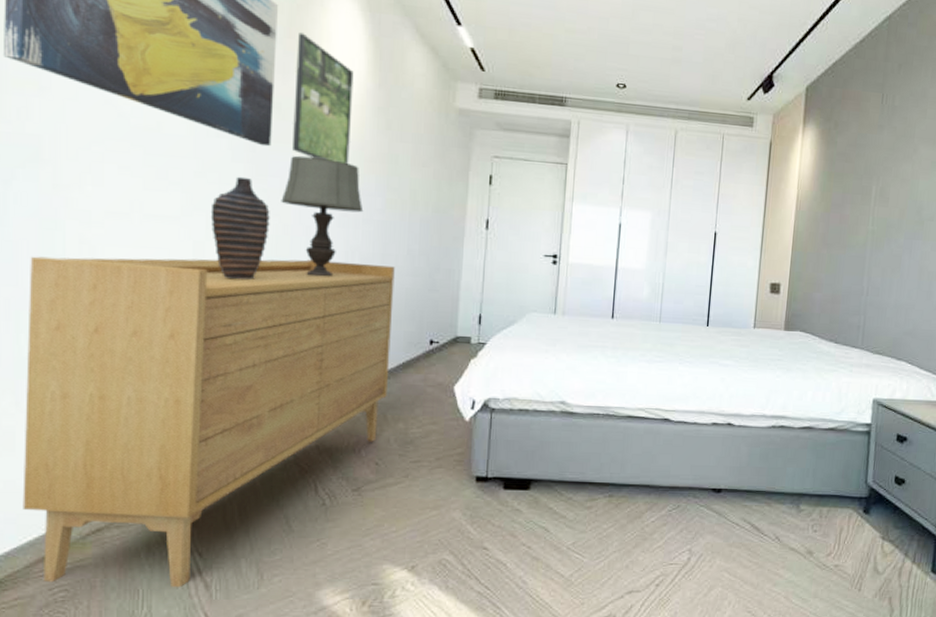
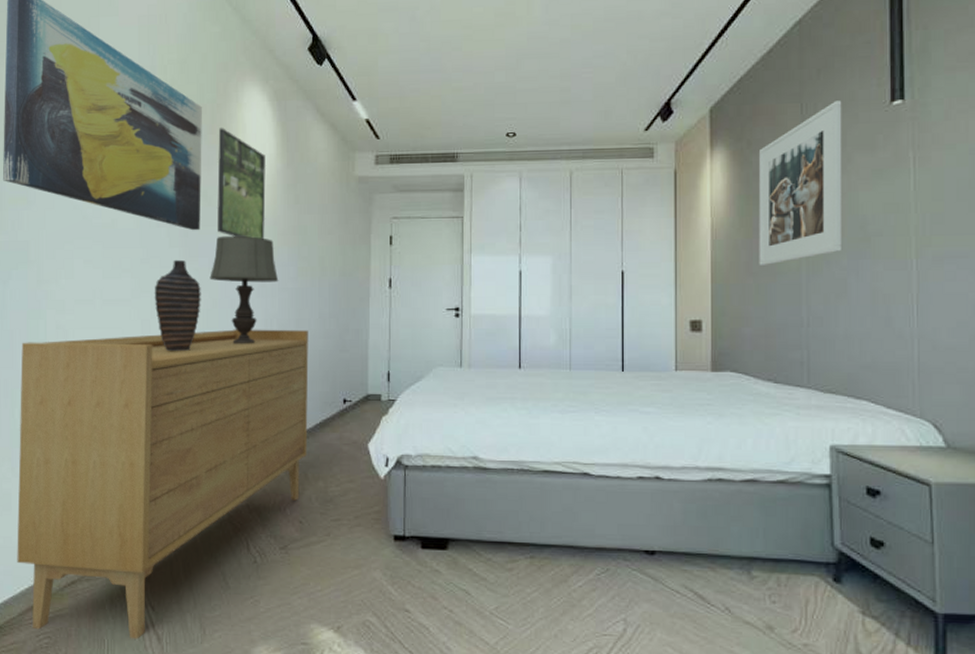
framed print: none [833,95,916,238] -> present [758,100,843,265]

